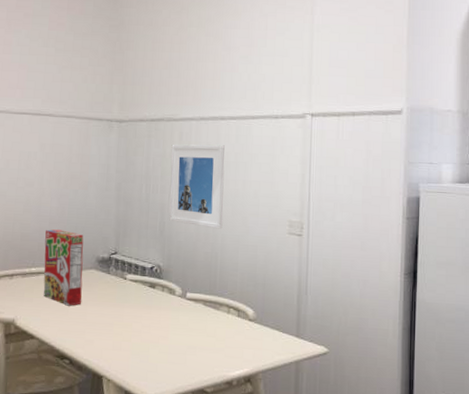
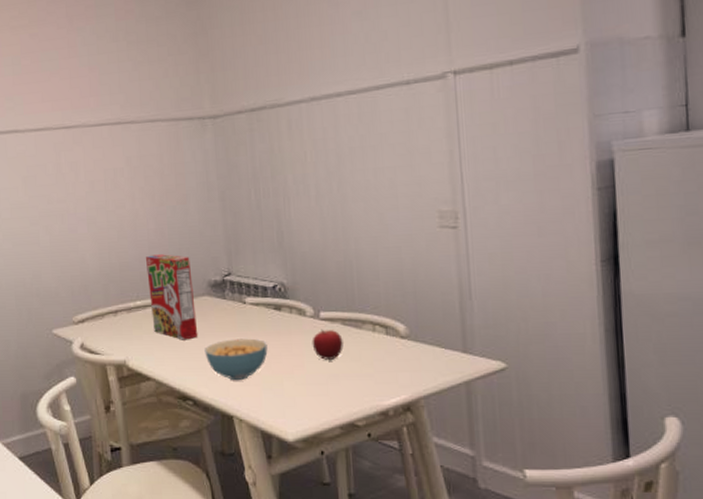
cereal bowl: none [85,309,140,346] -> present [204,338,268,381]
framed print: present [169,144,225,229] -> none [279,128,355,232]
fruit: none [177,307,203,334] -> present [312,329,343,360]

